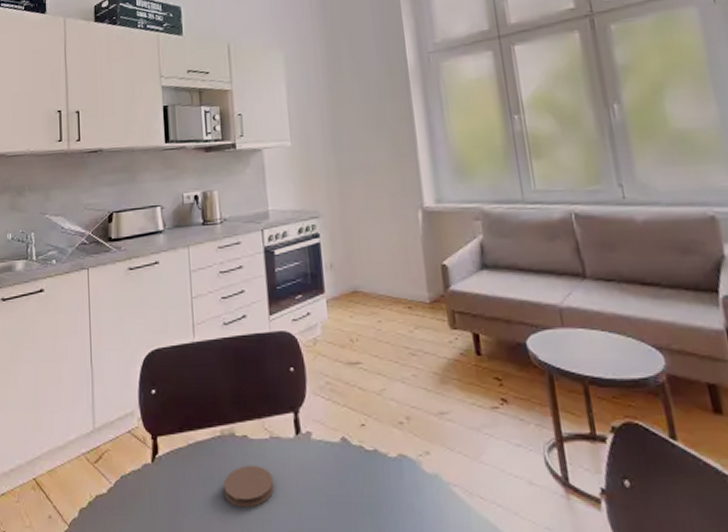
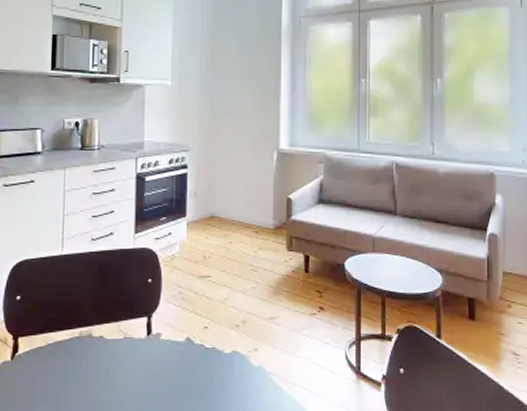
coaster: present [223,465,274,508] -> none [77,361,123,397]

